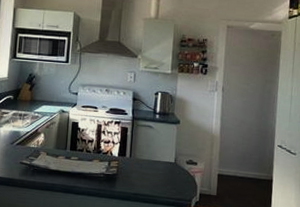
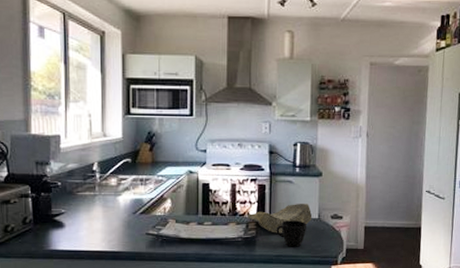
decorative bowl: none [110,147,169,174] -> present [247,204,313,233]
cup: none [135,162,163,188] -> present [276,220,306,247]

